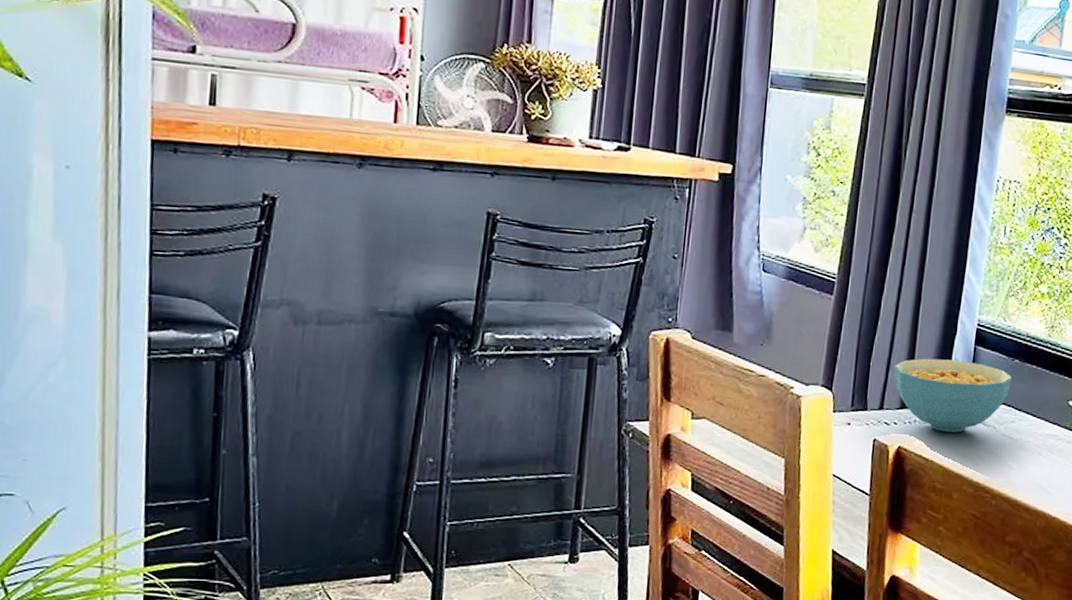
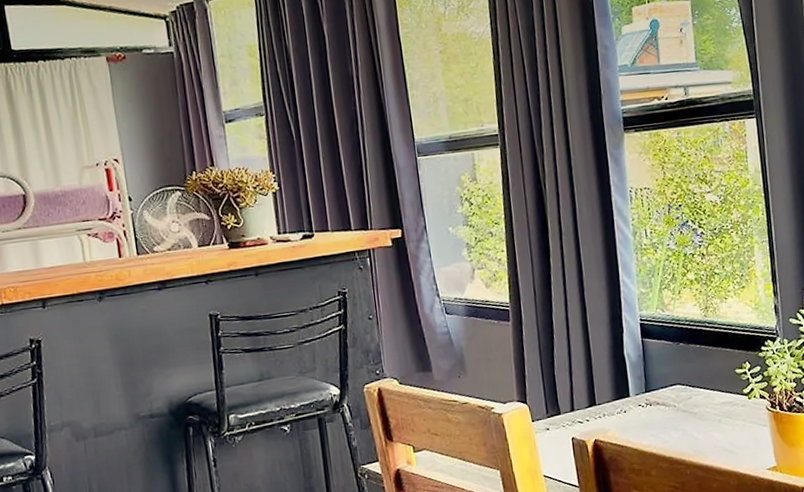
cereal bowl: present [894,358,1013,433] -> none [575,353,681,420]

